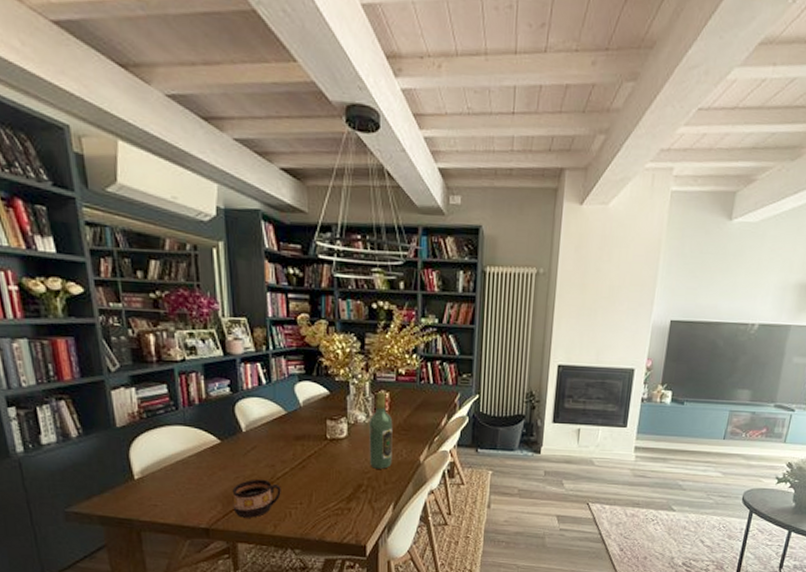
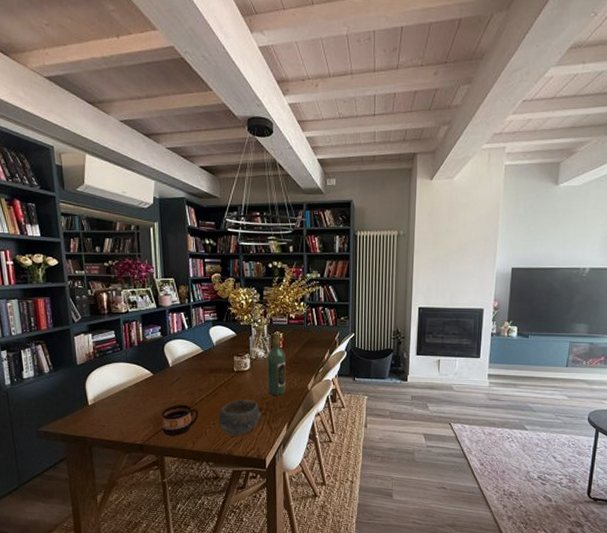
bowl: none [307,473,361,517] -> present [219,399,261,435]

